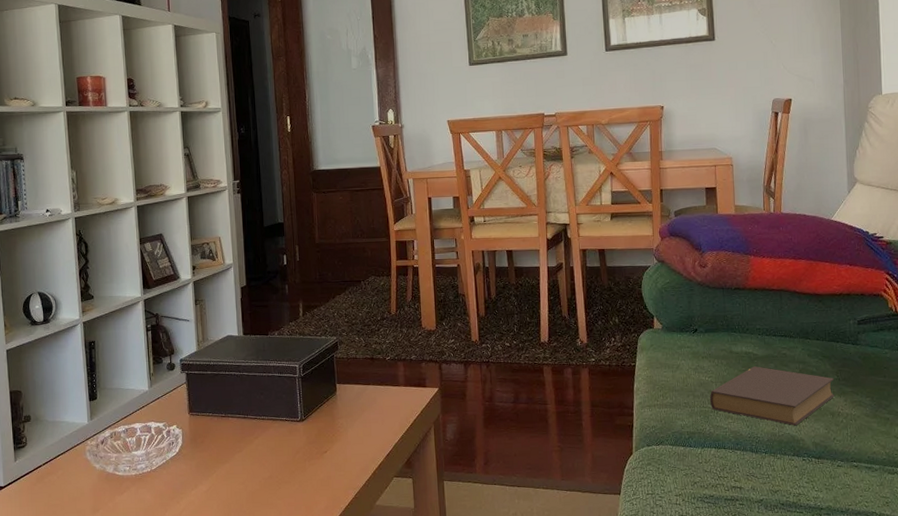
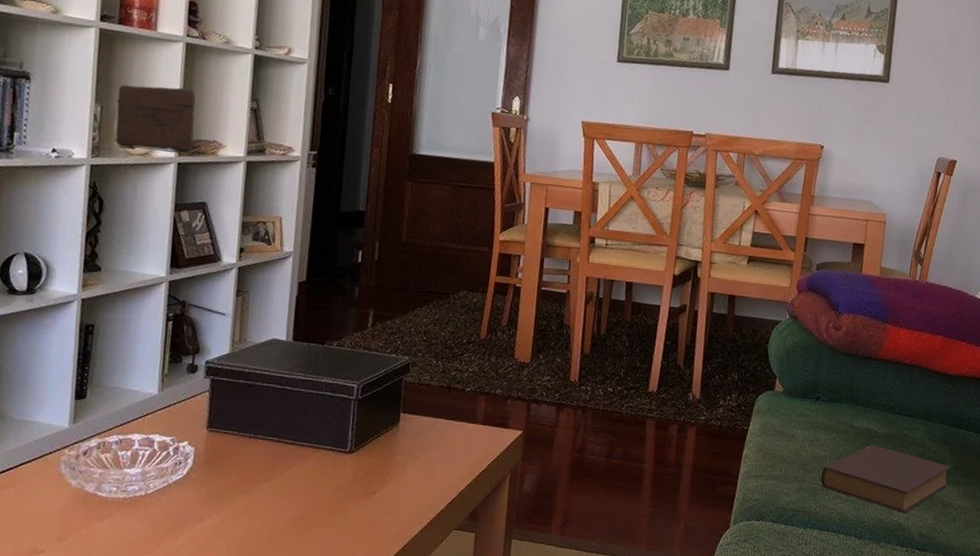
decorative box: none [86,146,146,200] -> present [115,85,196,153]

